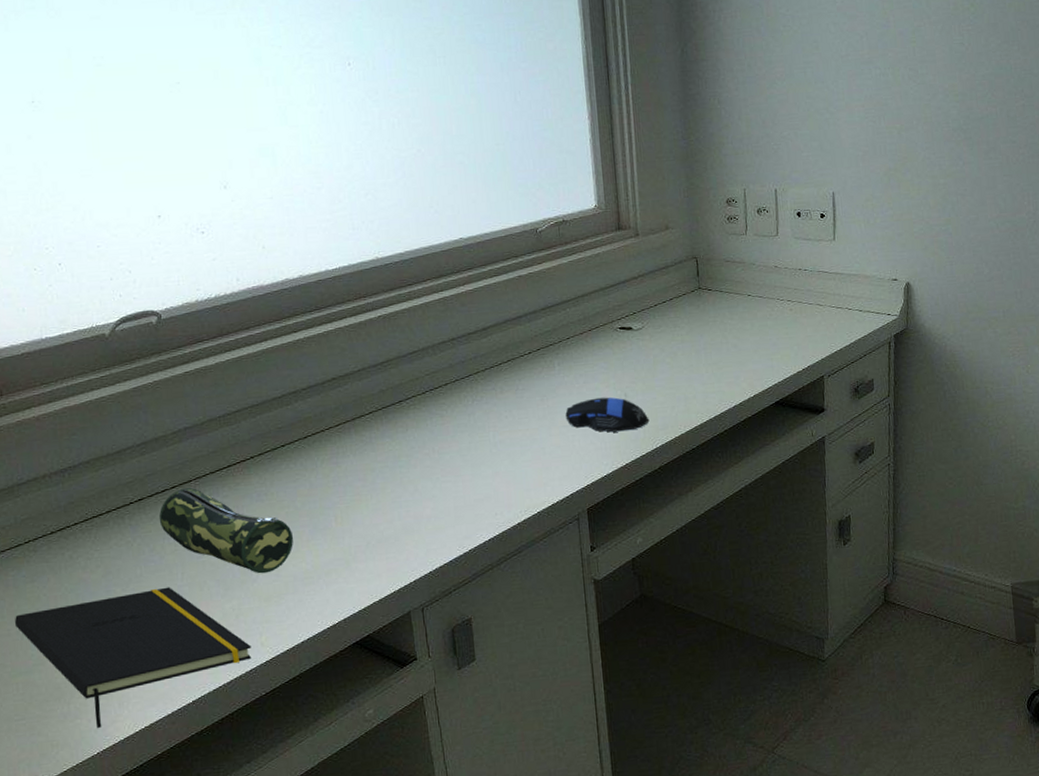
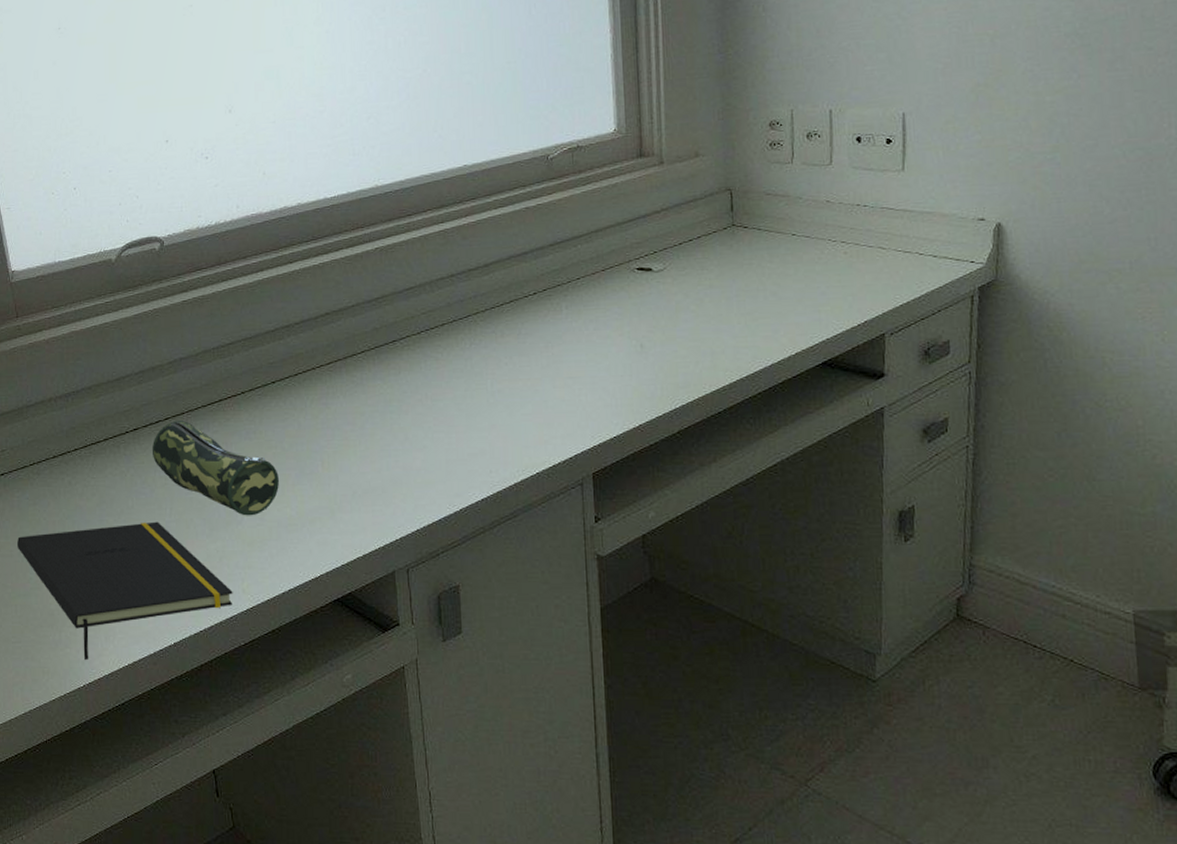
computer mouse: present [565,397,650,433] -> none [572,347,669,388]

